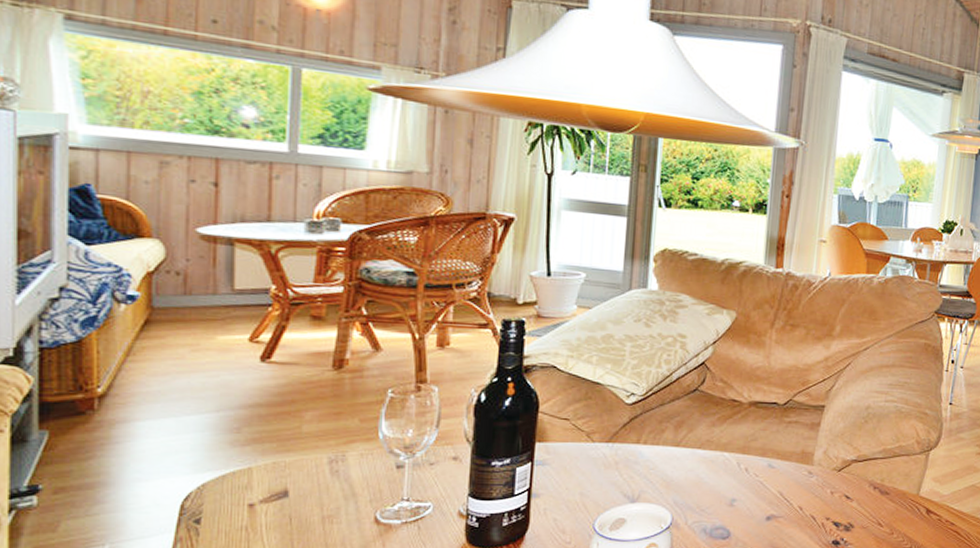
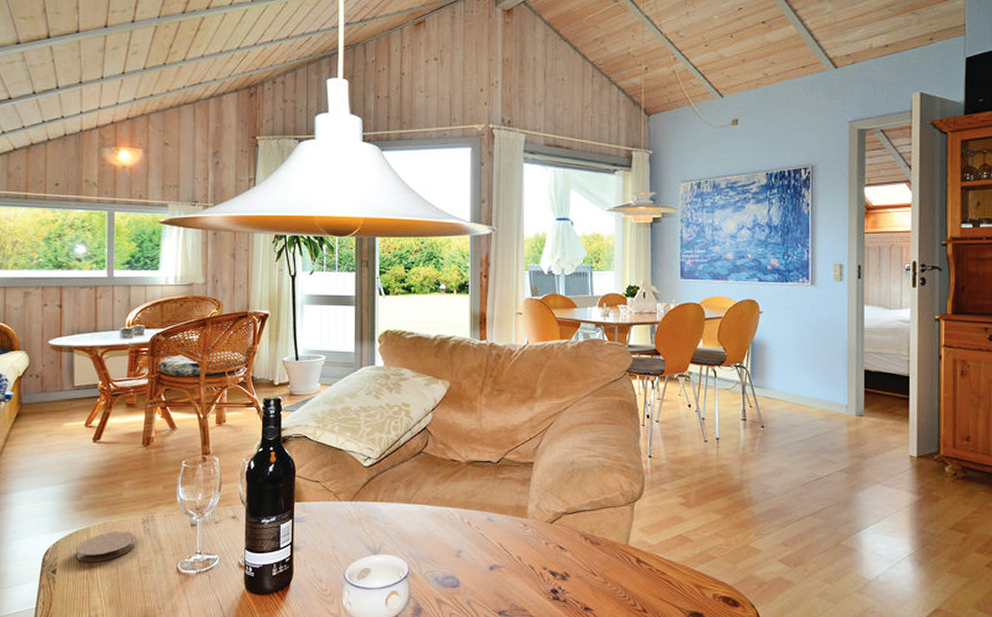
coaster: none [231,473,317,510] -> present [76,531,135,563]

